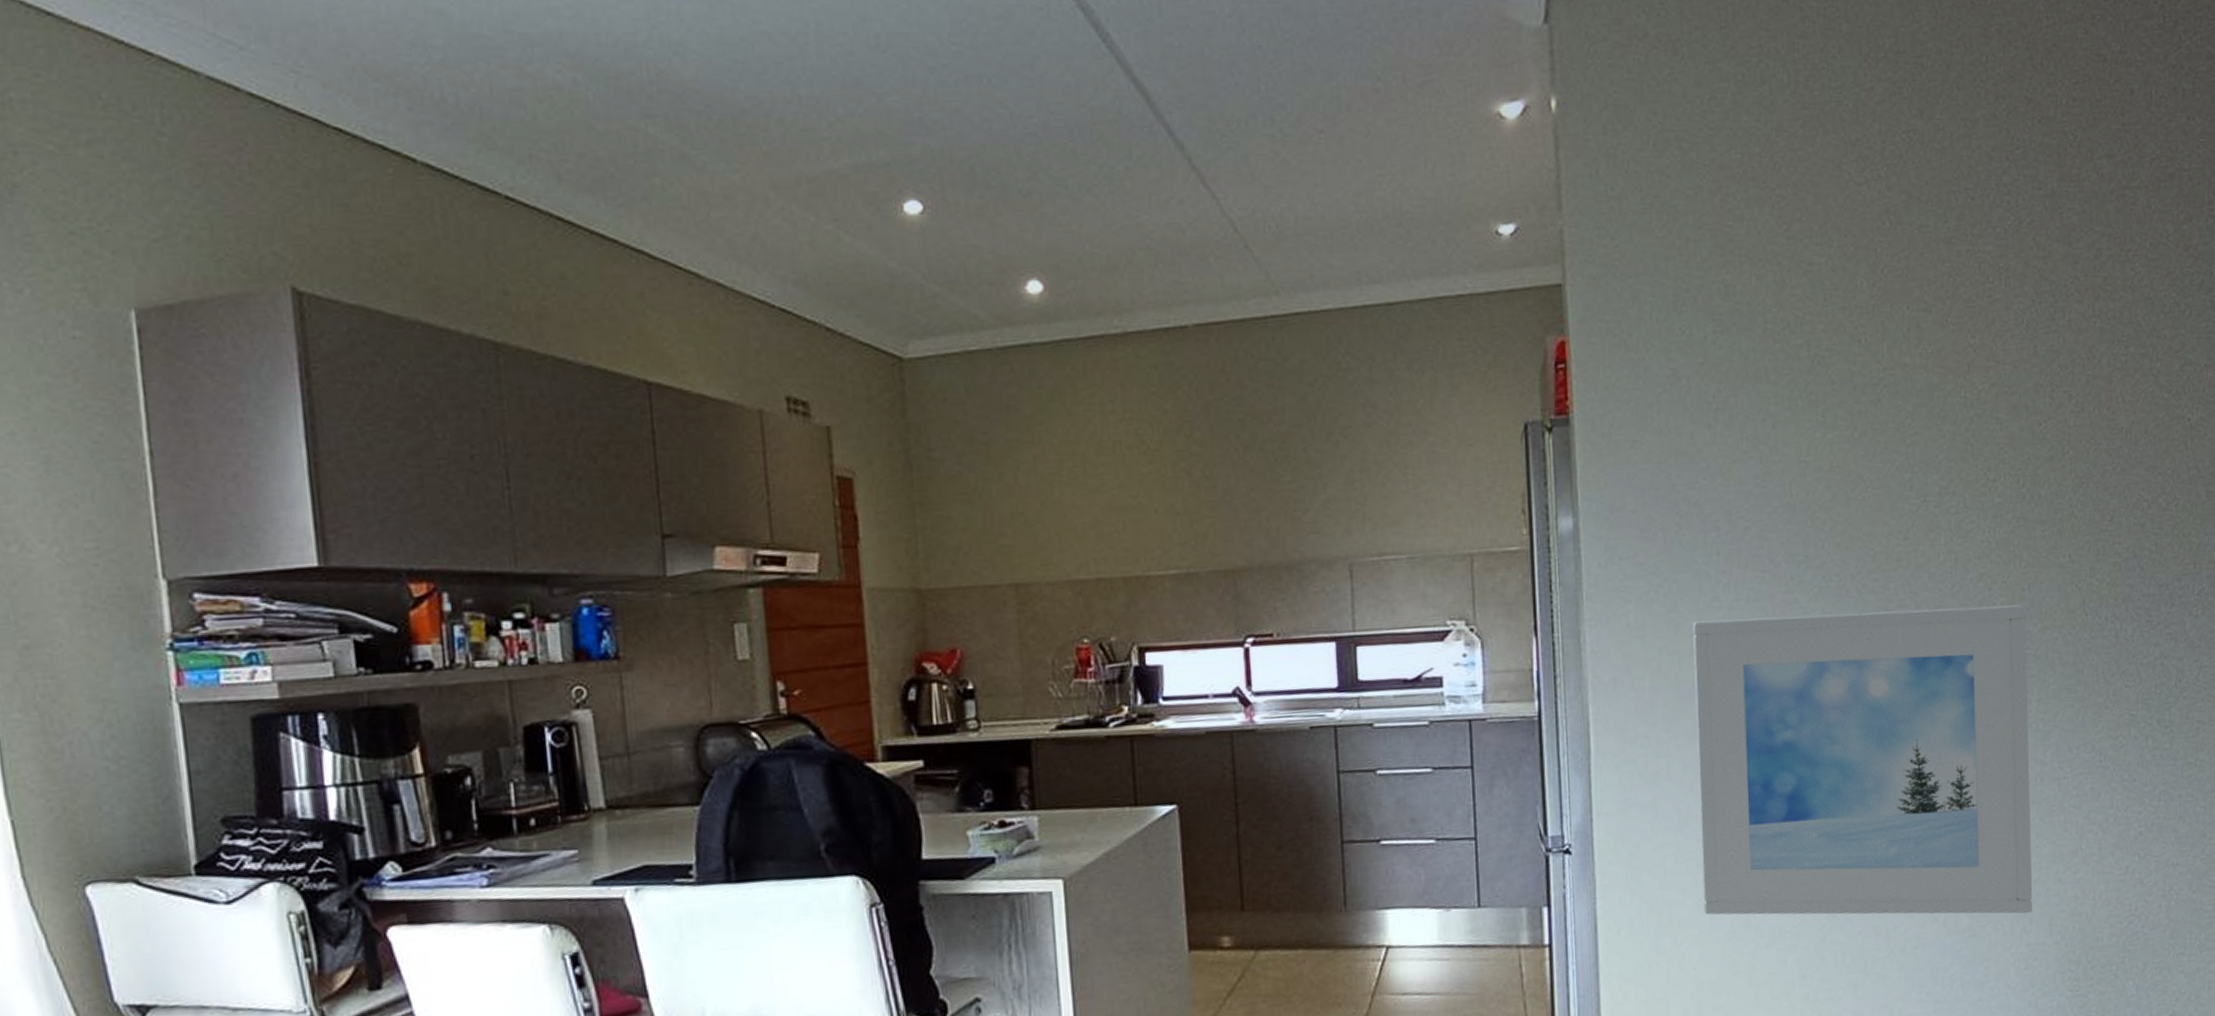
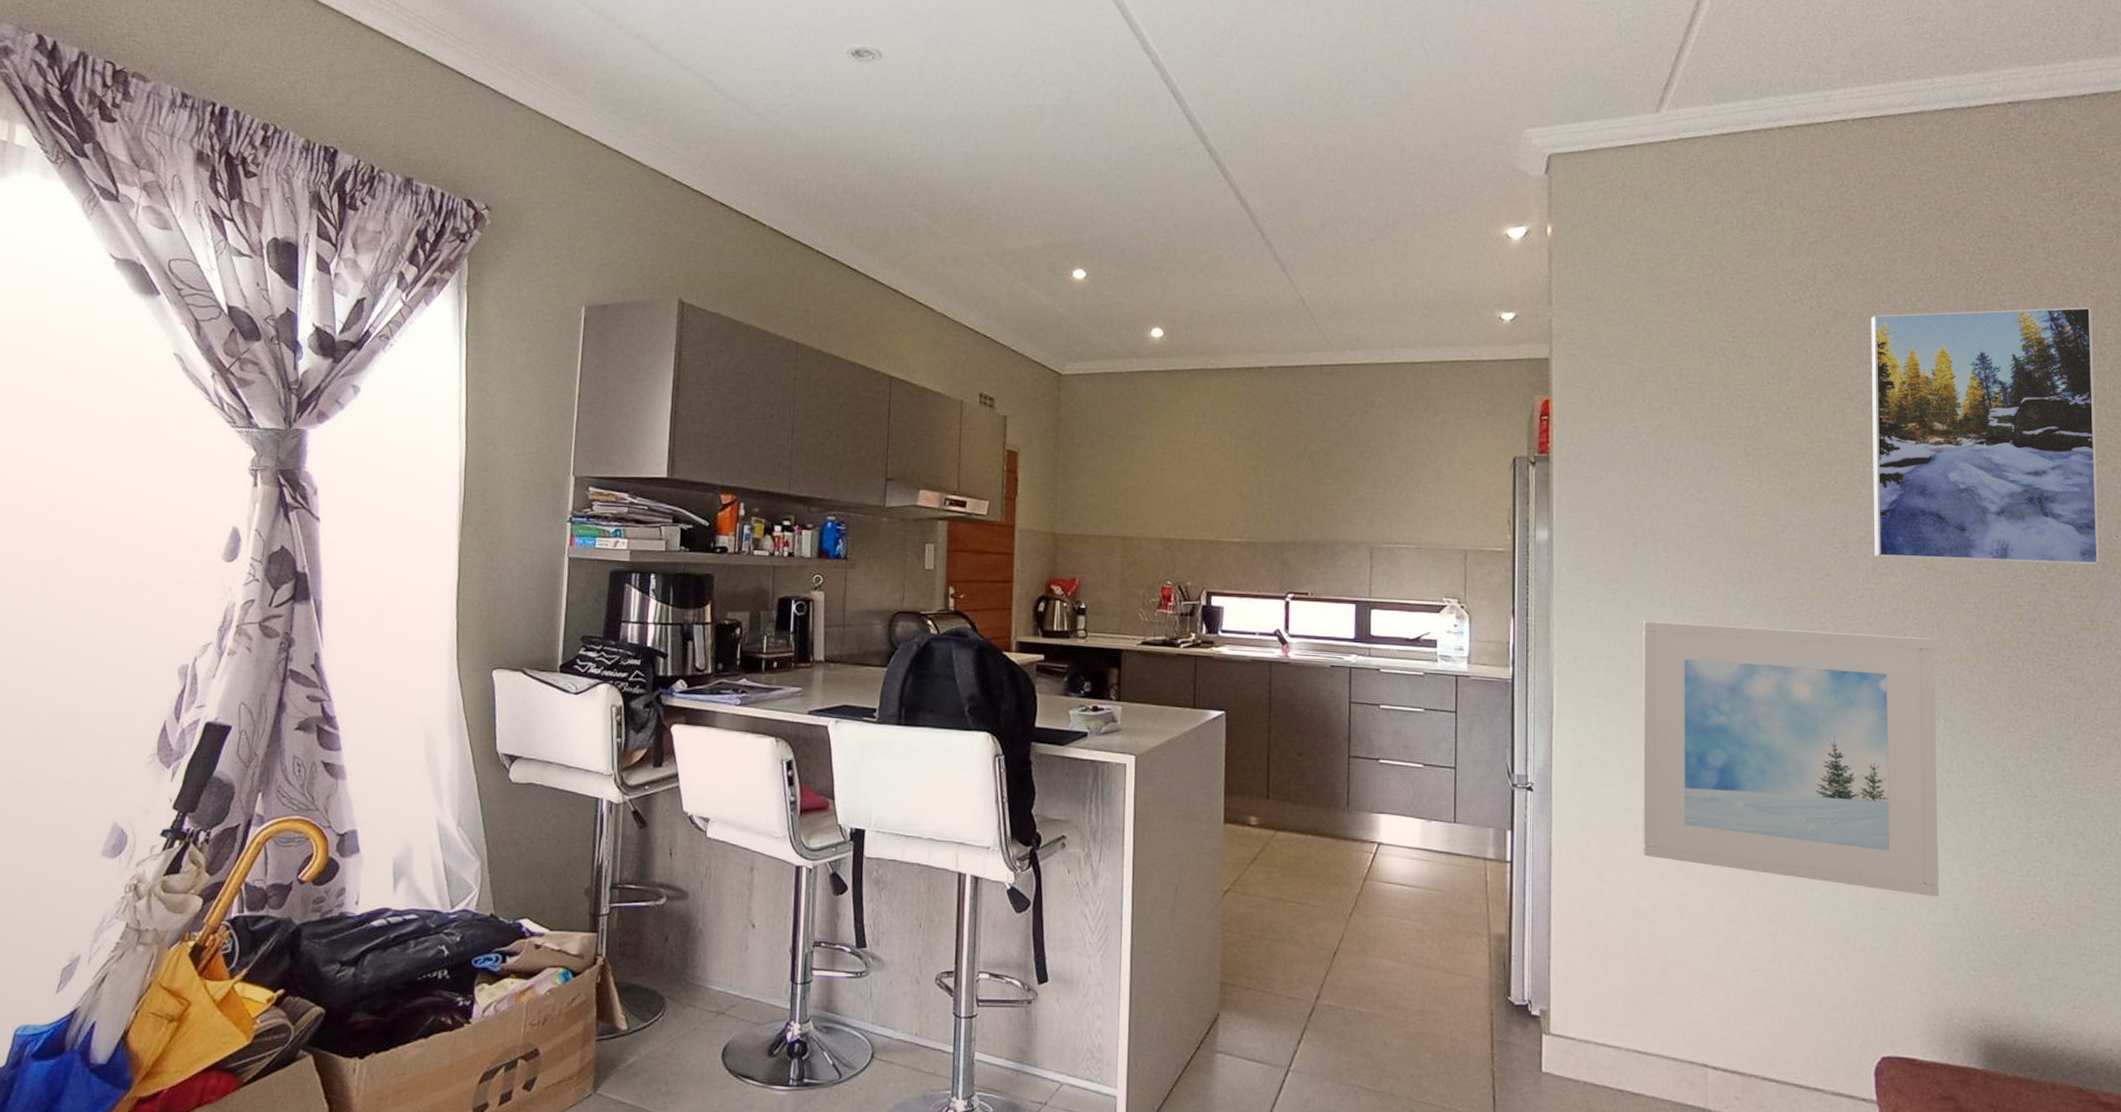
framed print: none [1949,167,2204,510] -> present [1871,306,2100,565]

